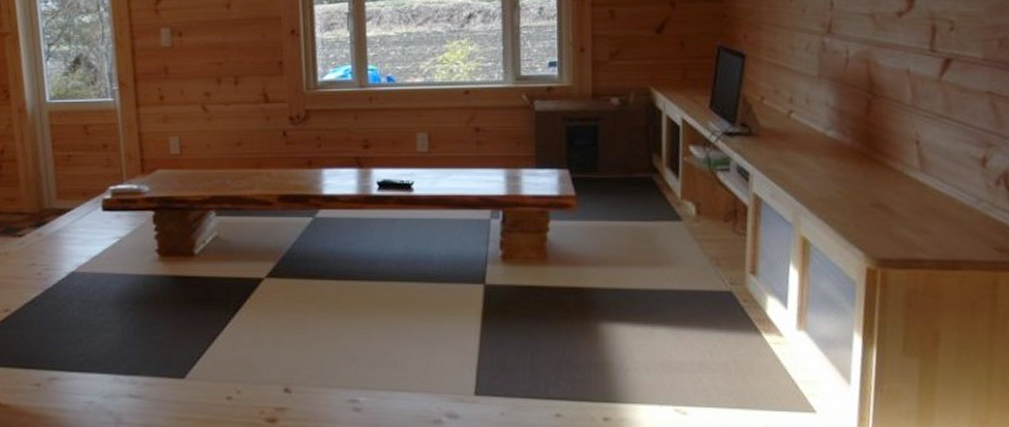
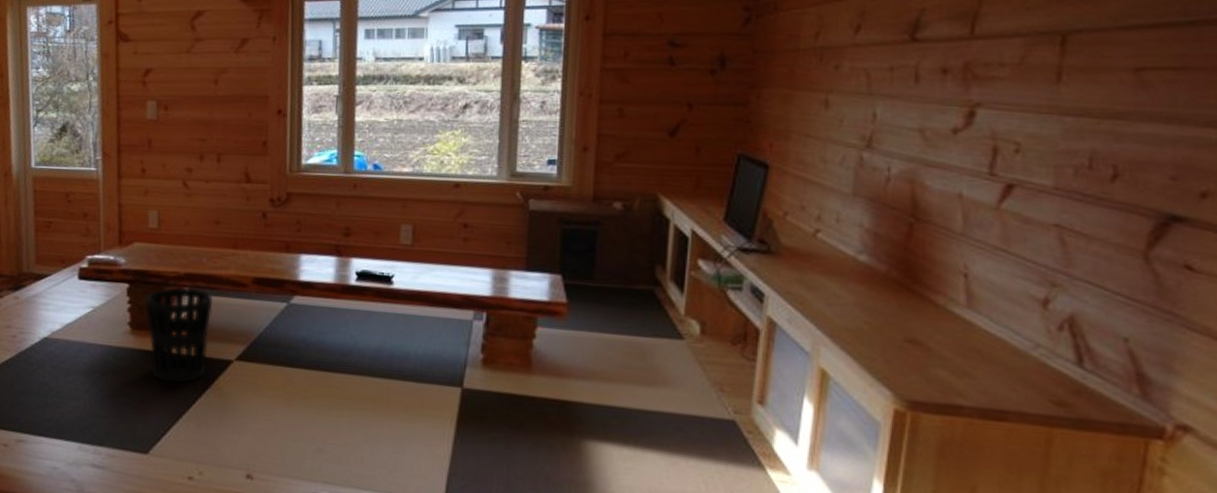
wastebasket: none [172,210,240,307] -> present [145,287,213,384]

